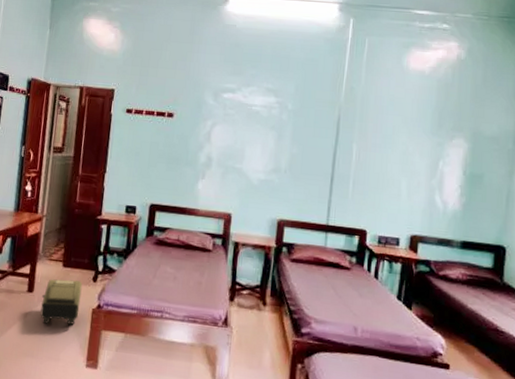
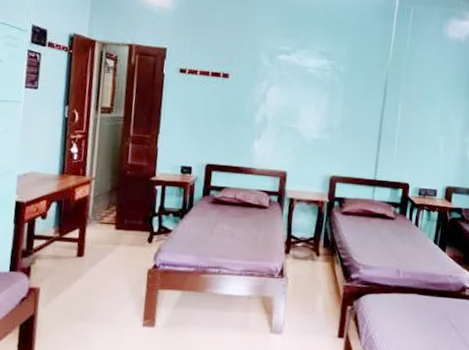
backpack: present [40,279,83,325] -> none [92,242,137,287]

